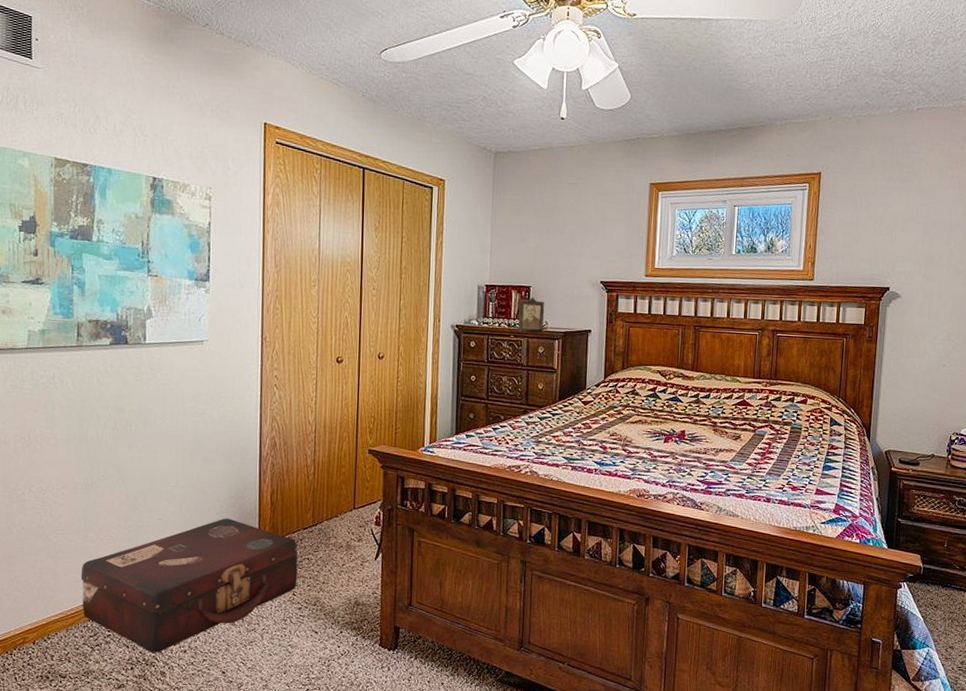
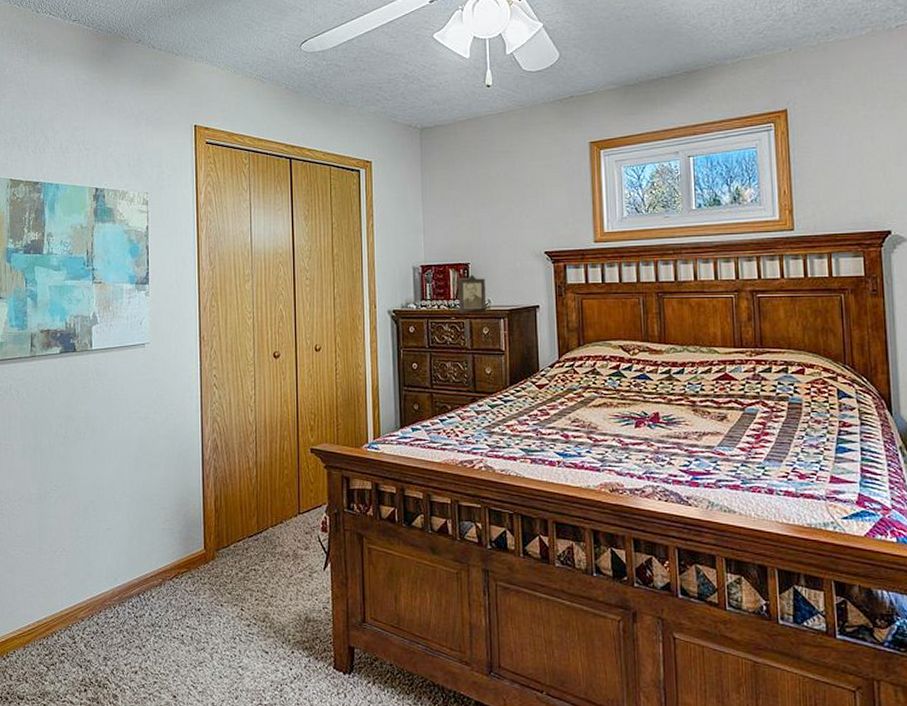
suitcase: present [80,518,298,653] -> none [36,527,245,674]

